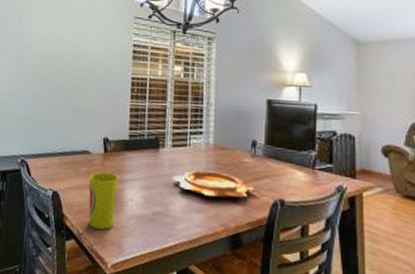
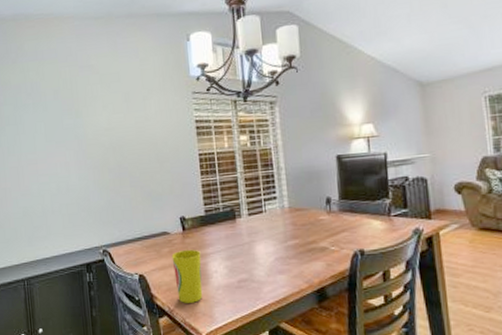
decorative bowl: present [173,170,255,198] -> none [253,233,334,258]

